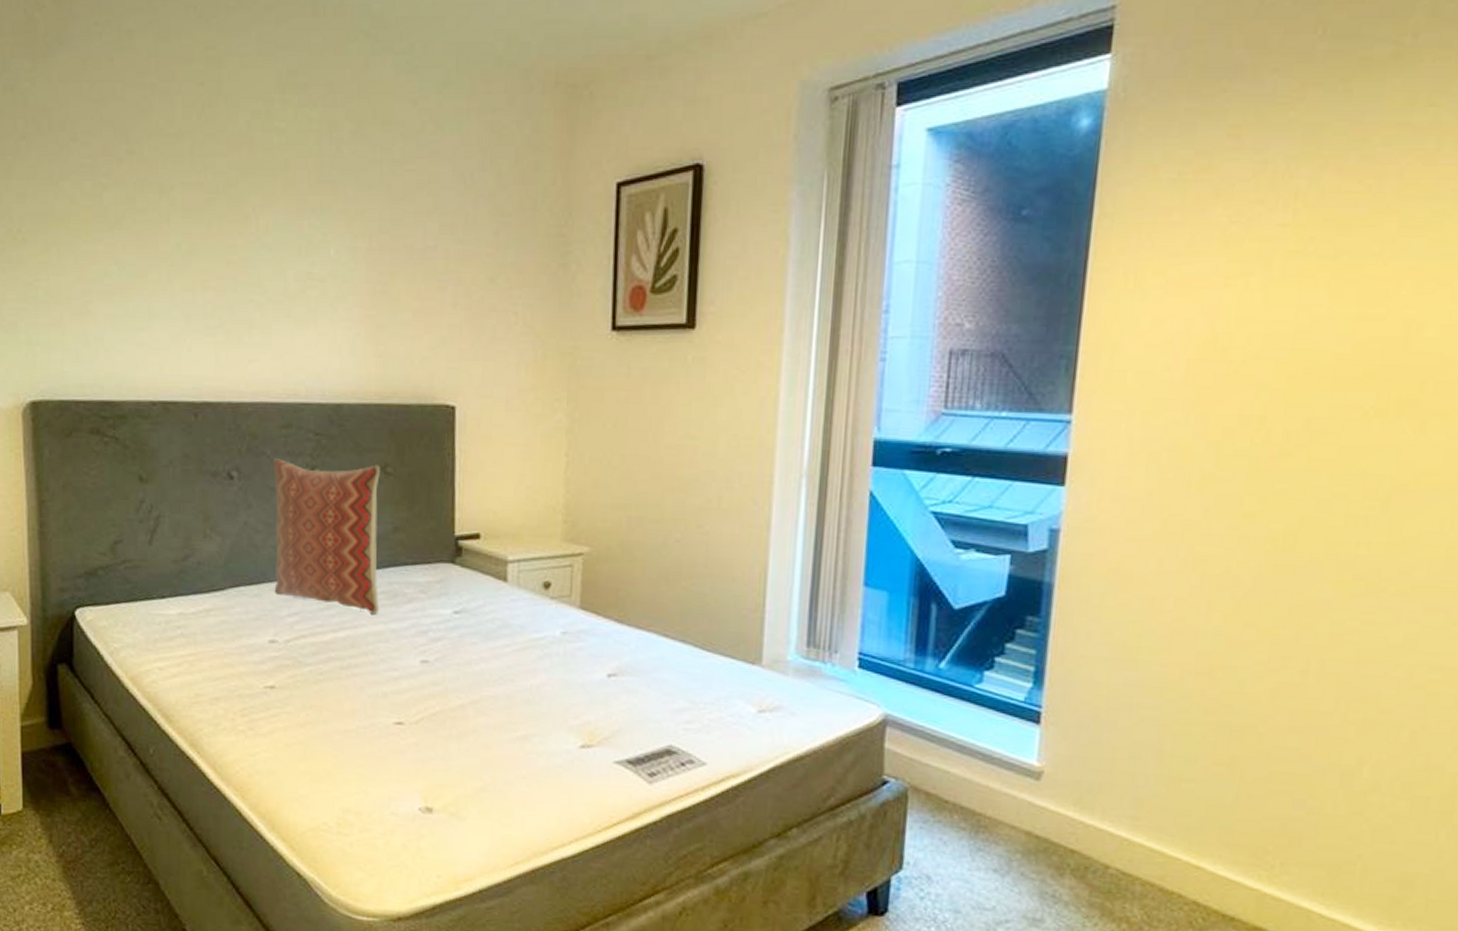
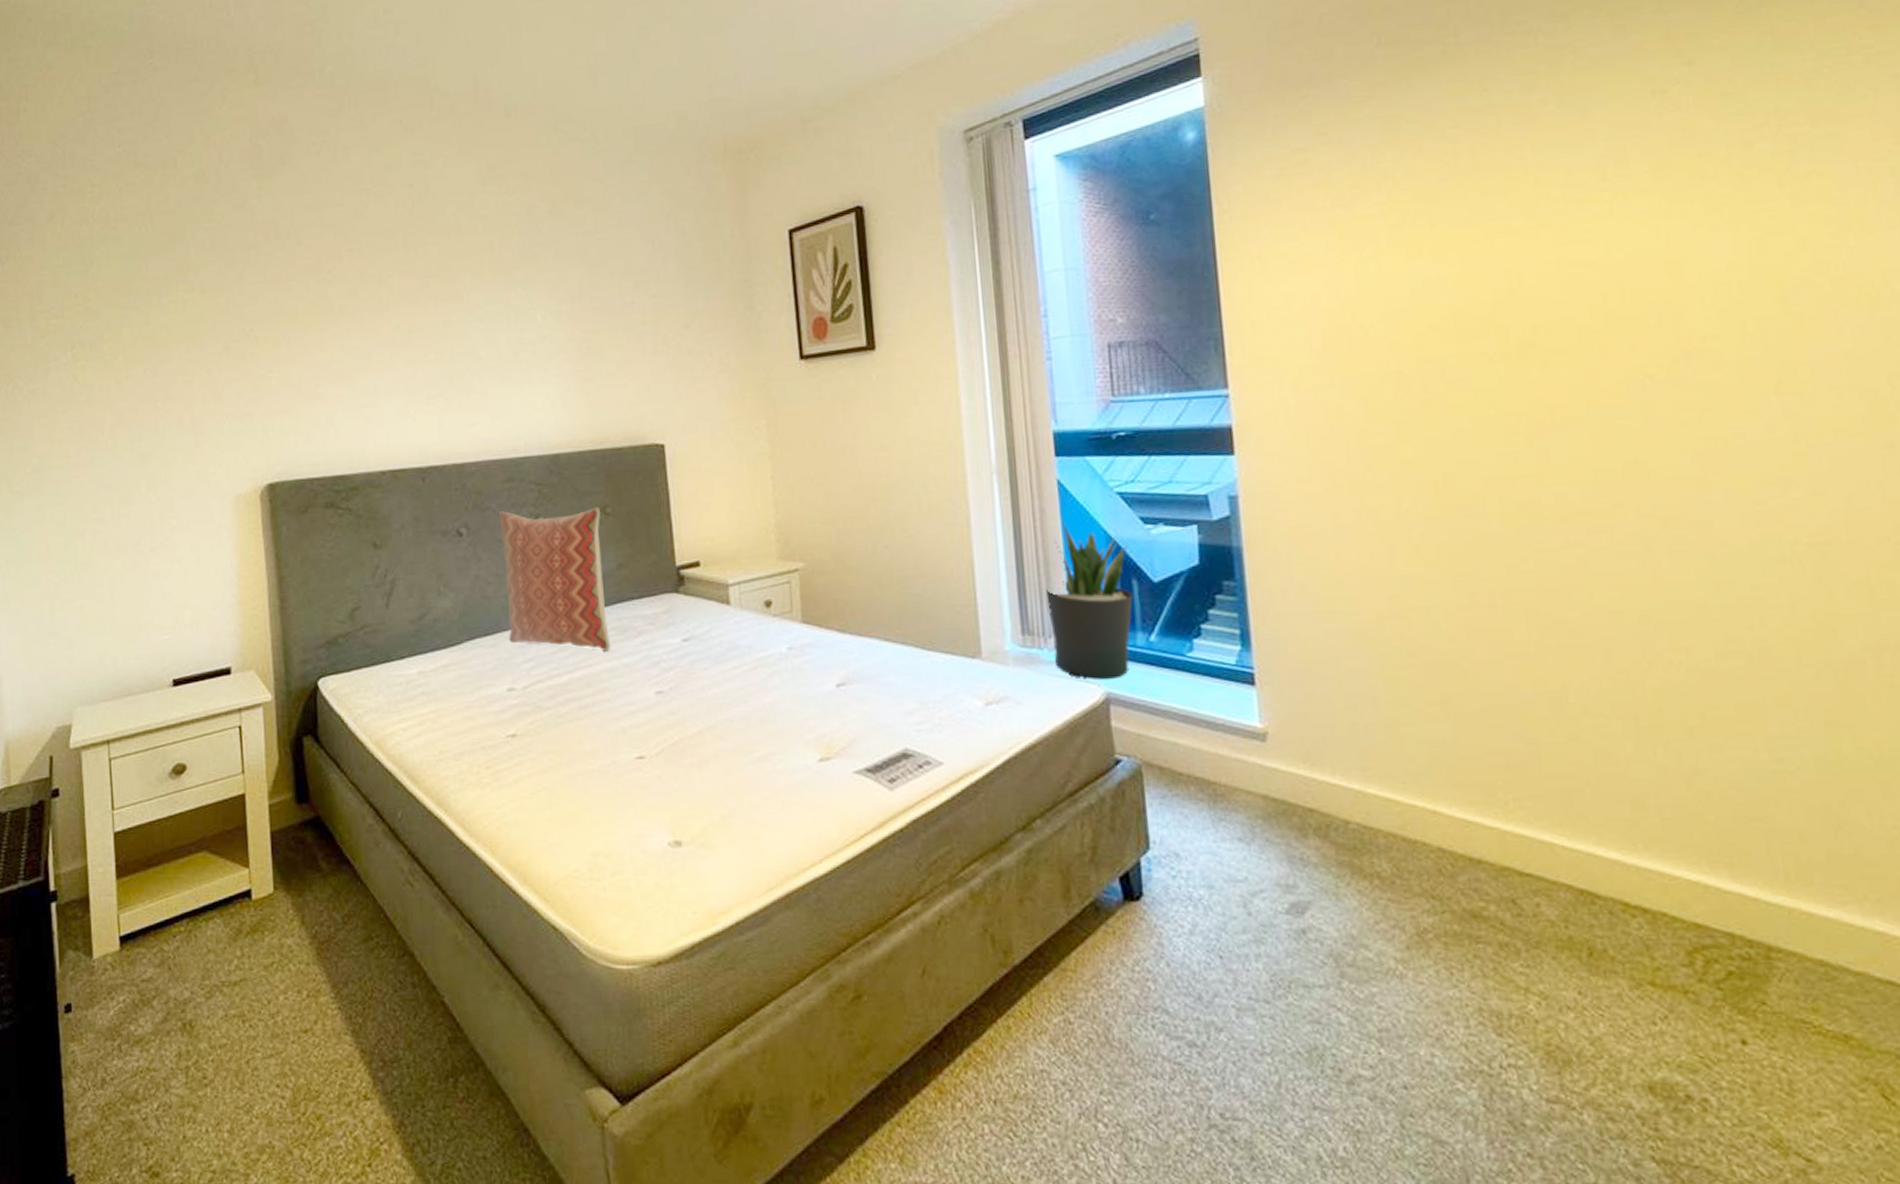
planter: none [837,535,935,701] -> present [1046,521,1133,679]

